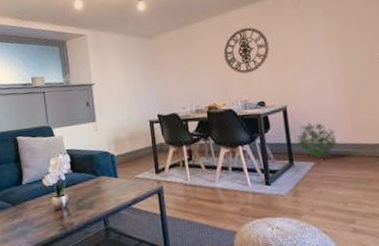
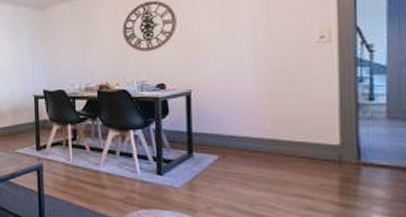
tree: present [295,123,337,159] -> none [197,111,250,152]

